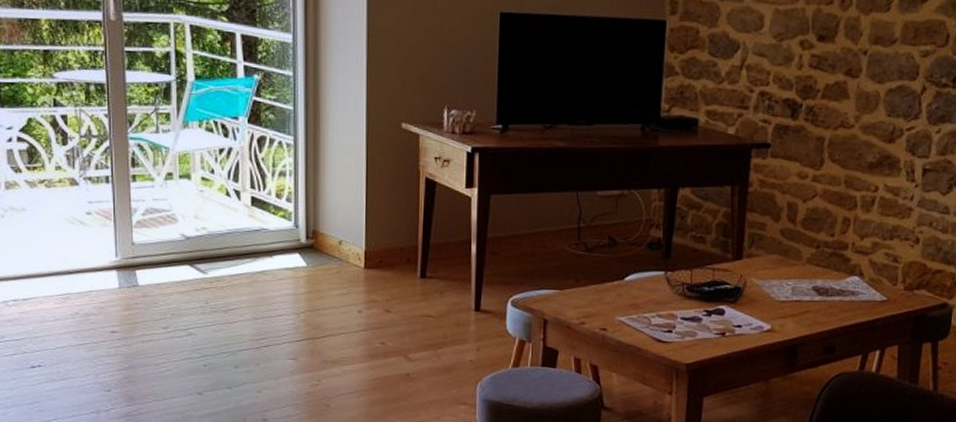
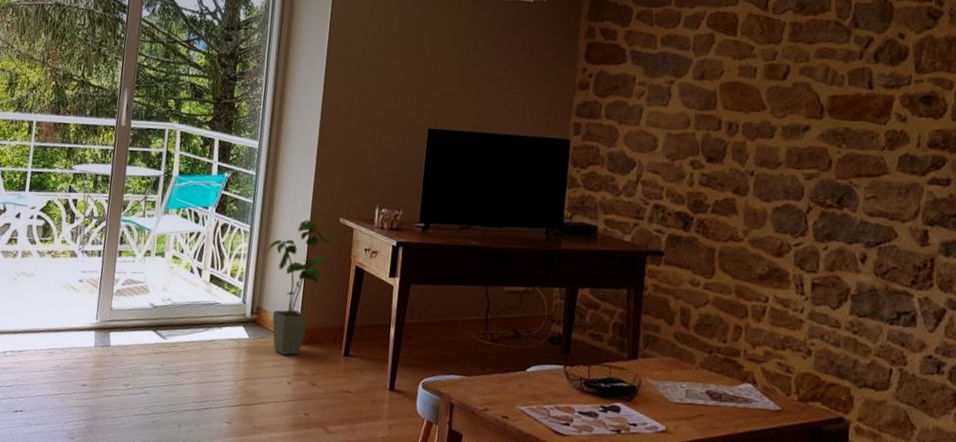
house plant: none [319,127,401,282] -> present [268,220,337,356]

